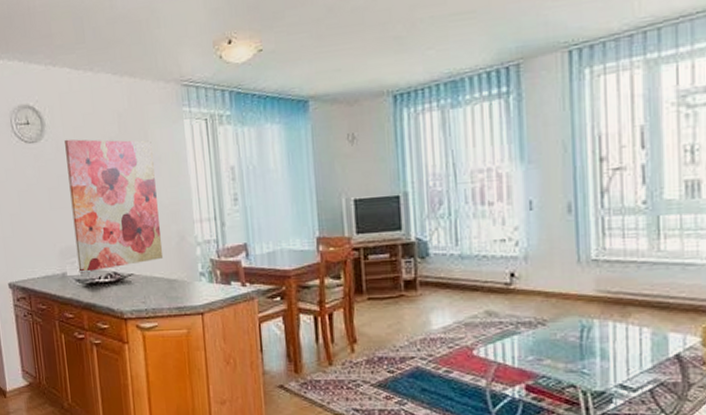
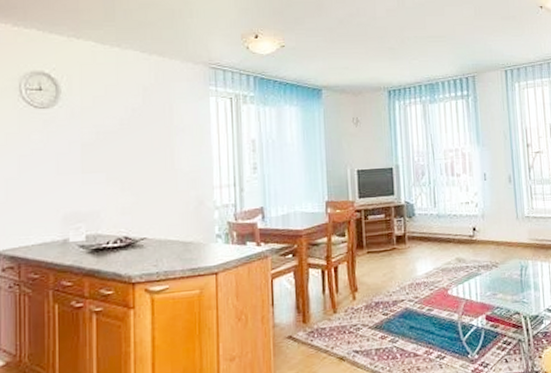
wall art: present [65,139,164,274] -> none [82,107,180,239]

